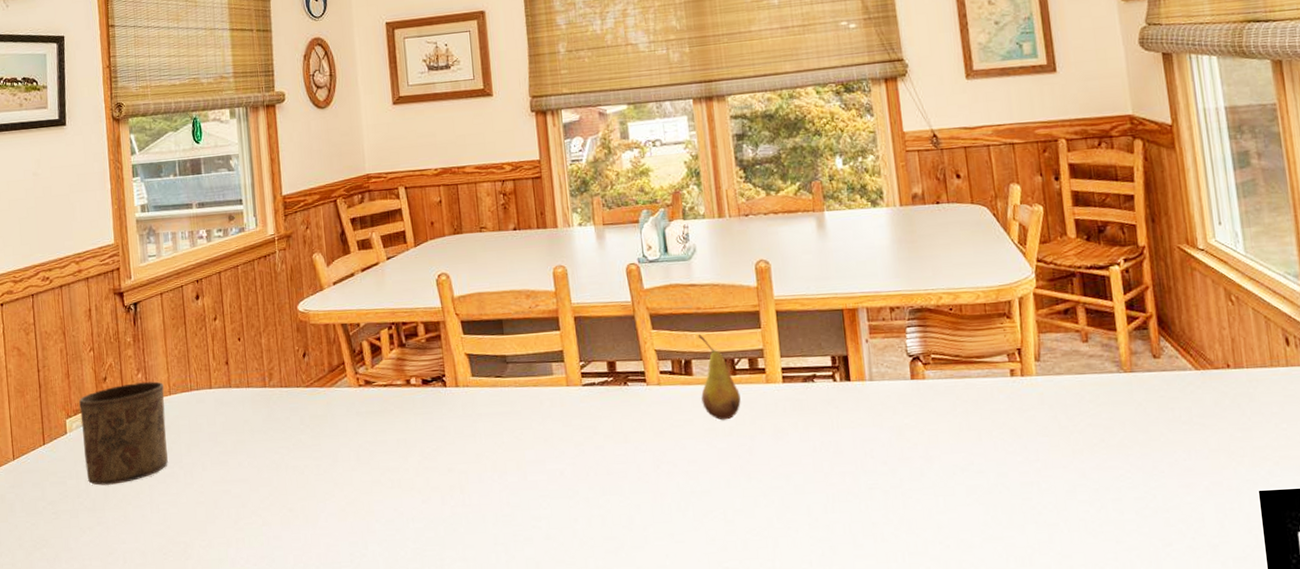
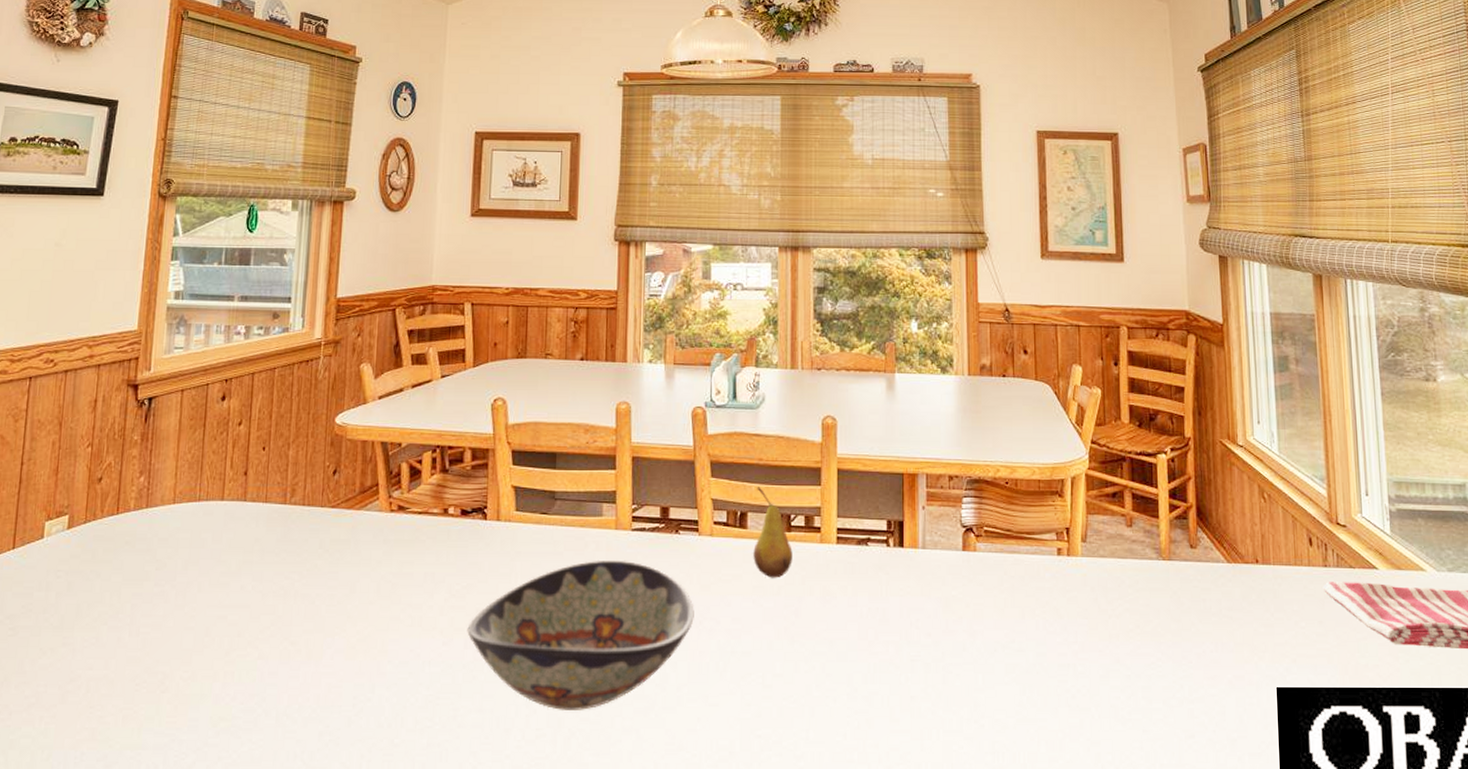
cup: present [79,381,168,486] -> none [59,487,168,601]
decorative bowl: none [442,414,652,555] -> present [467,560,694,710]

